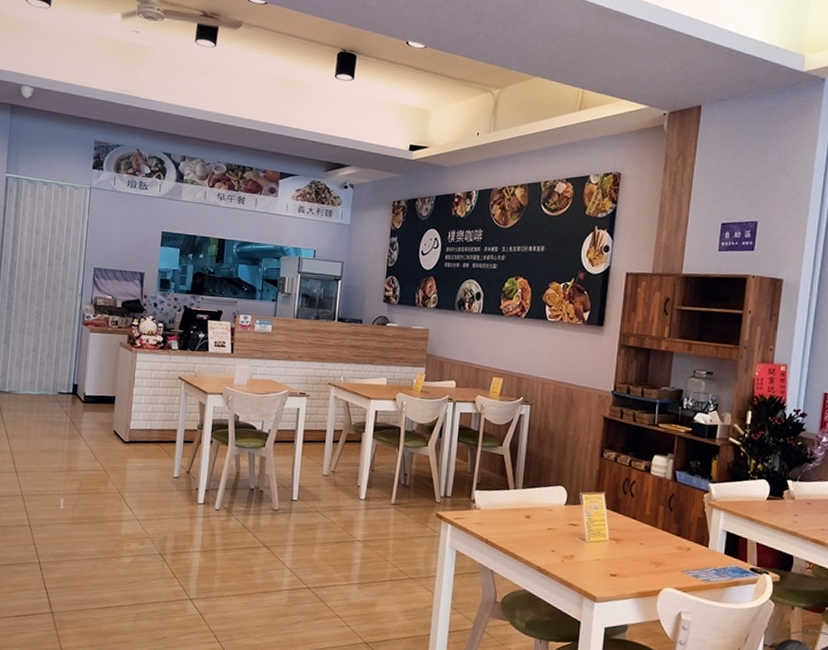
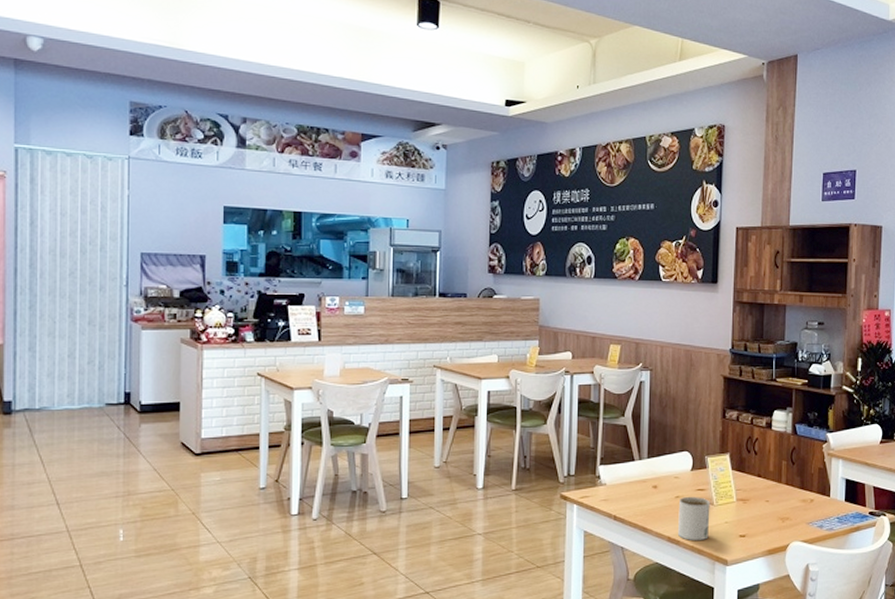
mug: none [548,529,582,574] -> present [678,496,710,540]

